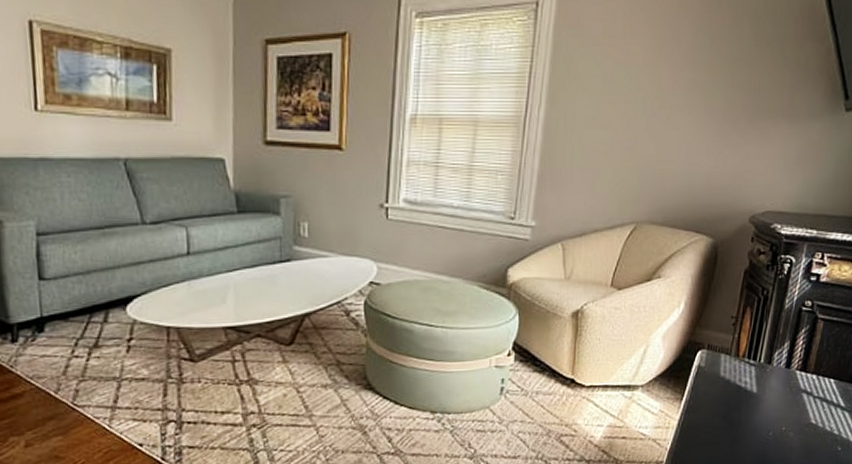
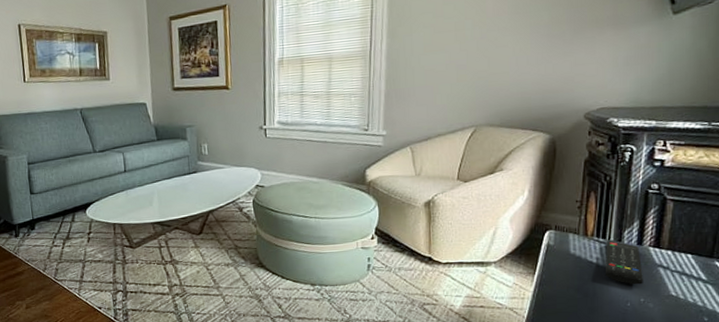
remote control: none [751,363,788,412] -> present [605,241,643,285]

